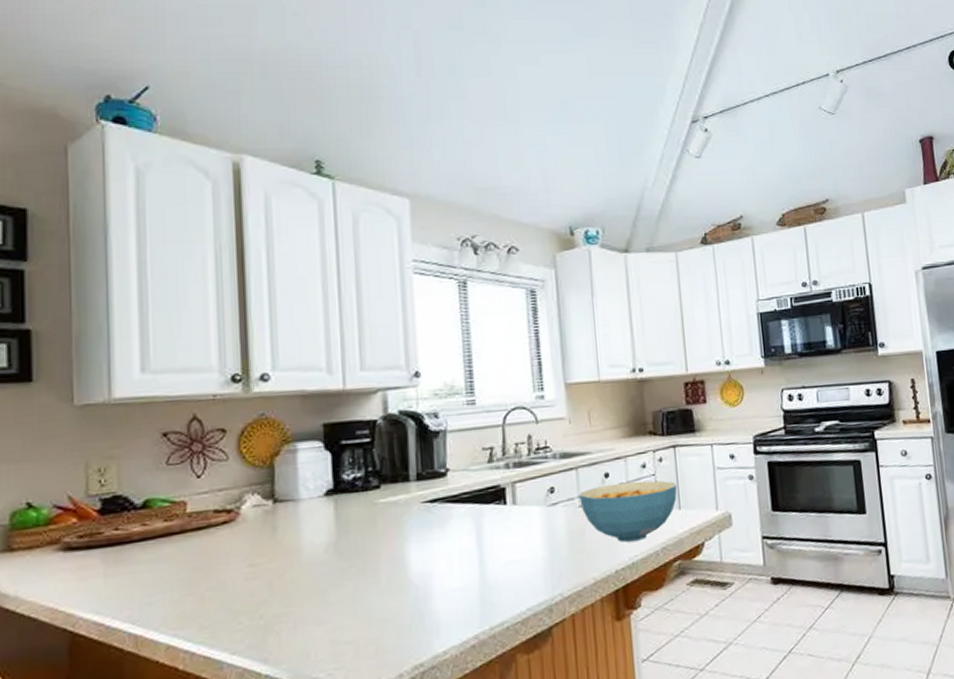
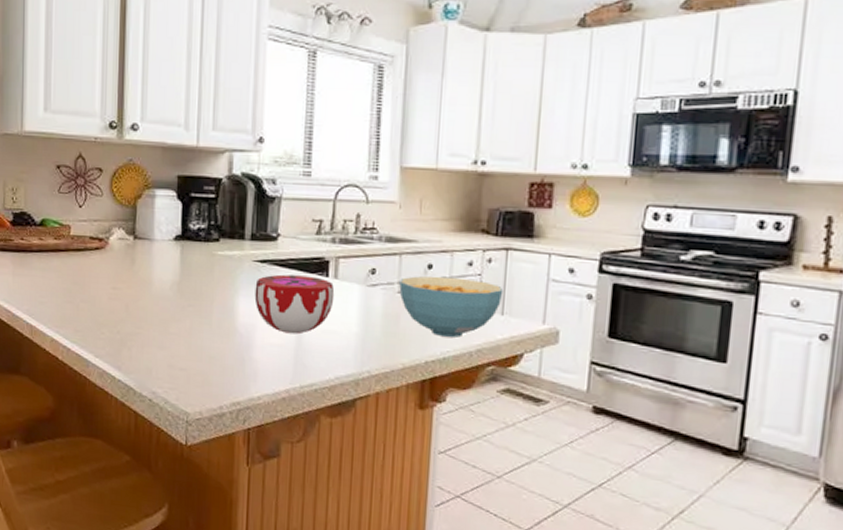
decorative bowl: none [427,507,516,574] -> present [254,274,335,335]

